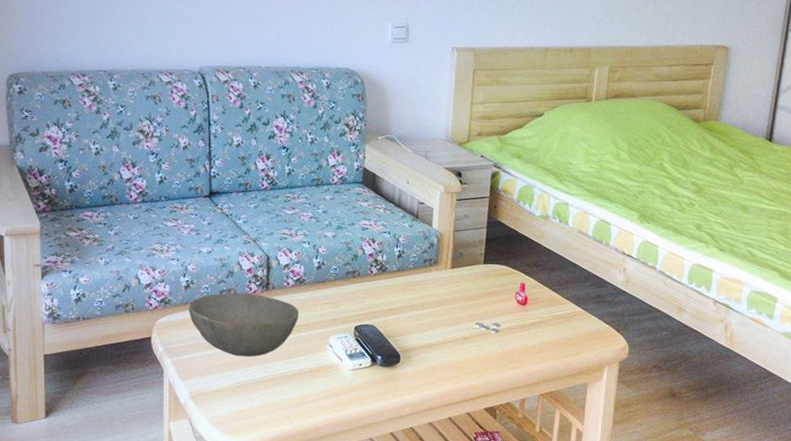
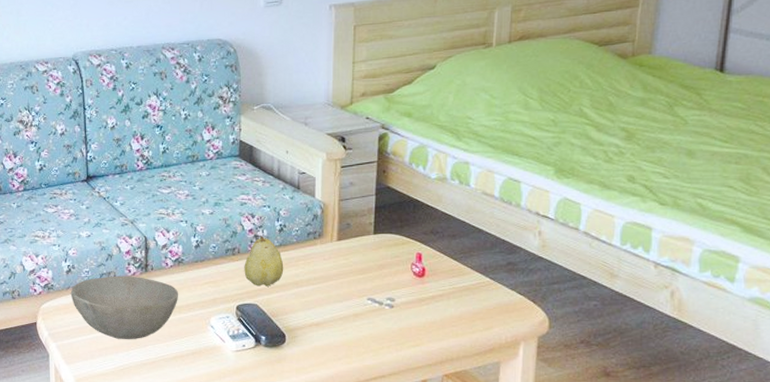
fruit: none [363,260,401,309] -> present [244,236,284,286]

